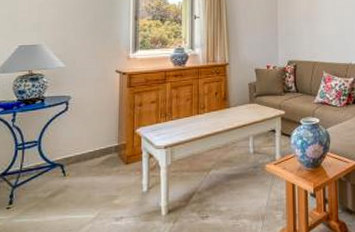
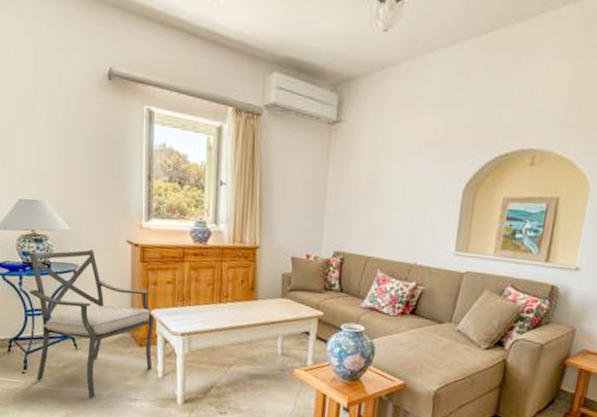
chair: none [21,82,139,224] -> present [29,249,154,398]

